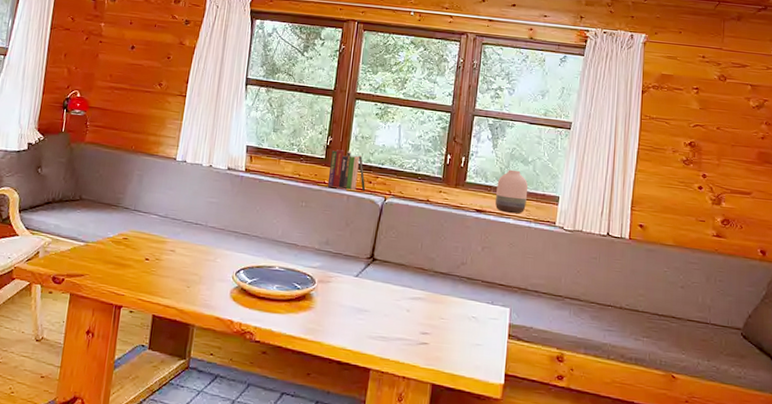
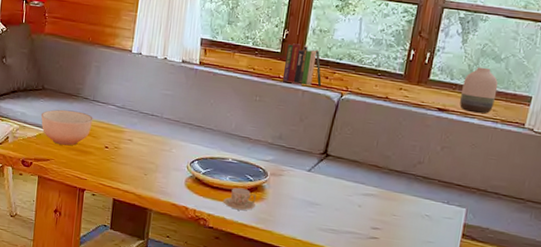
bowl: none [76,220,134,259] -> present [40,109,93,146]
teacup: none [270,297,305,322] -> present [223,188,257,211]

